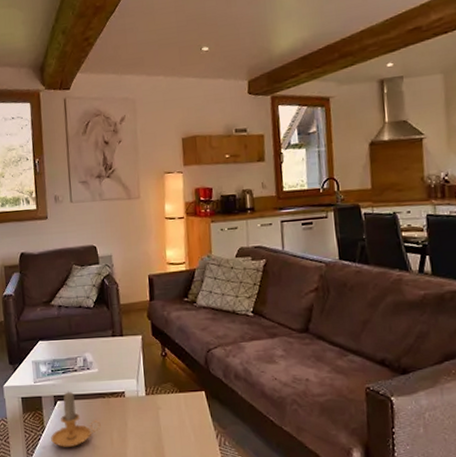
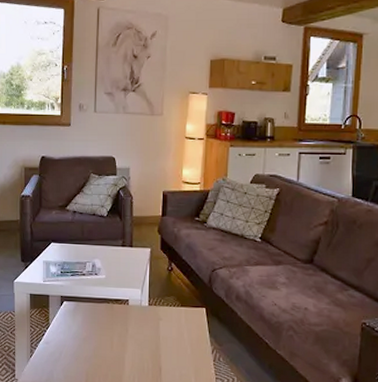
candle: present [51,390,101,447] -> none [54,292,103,346]

